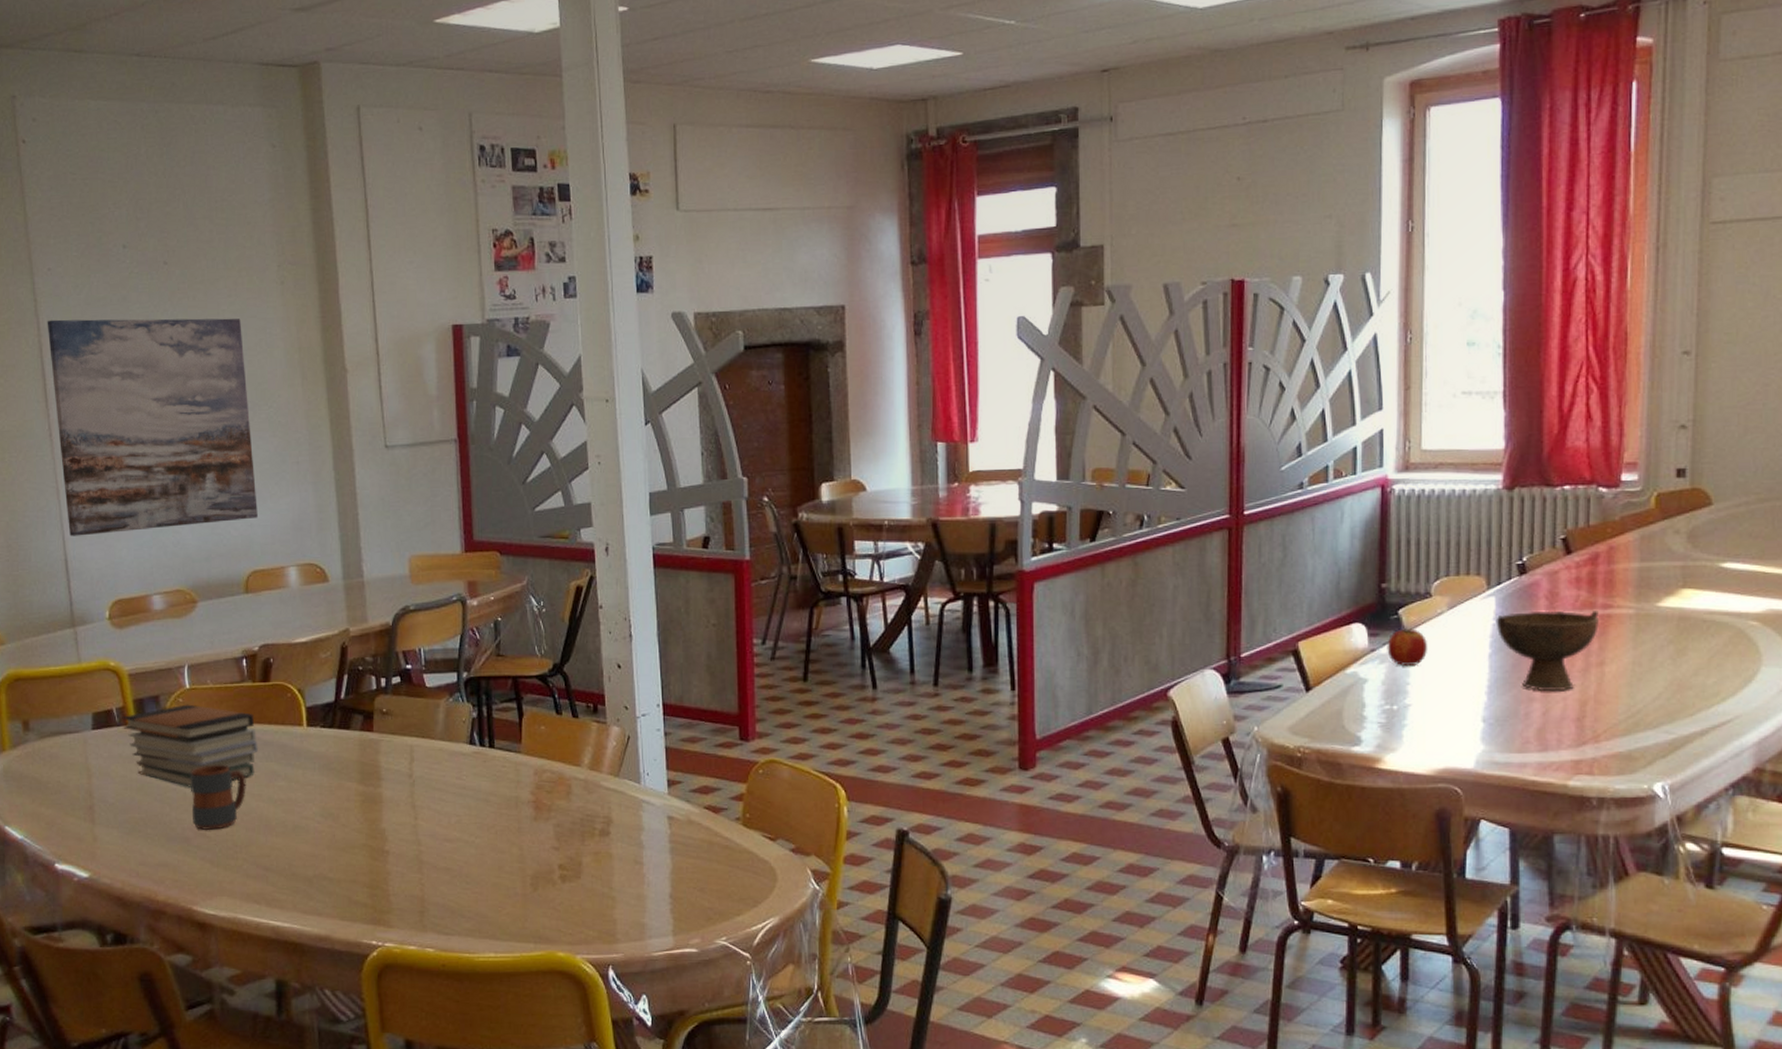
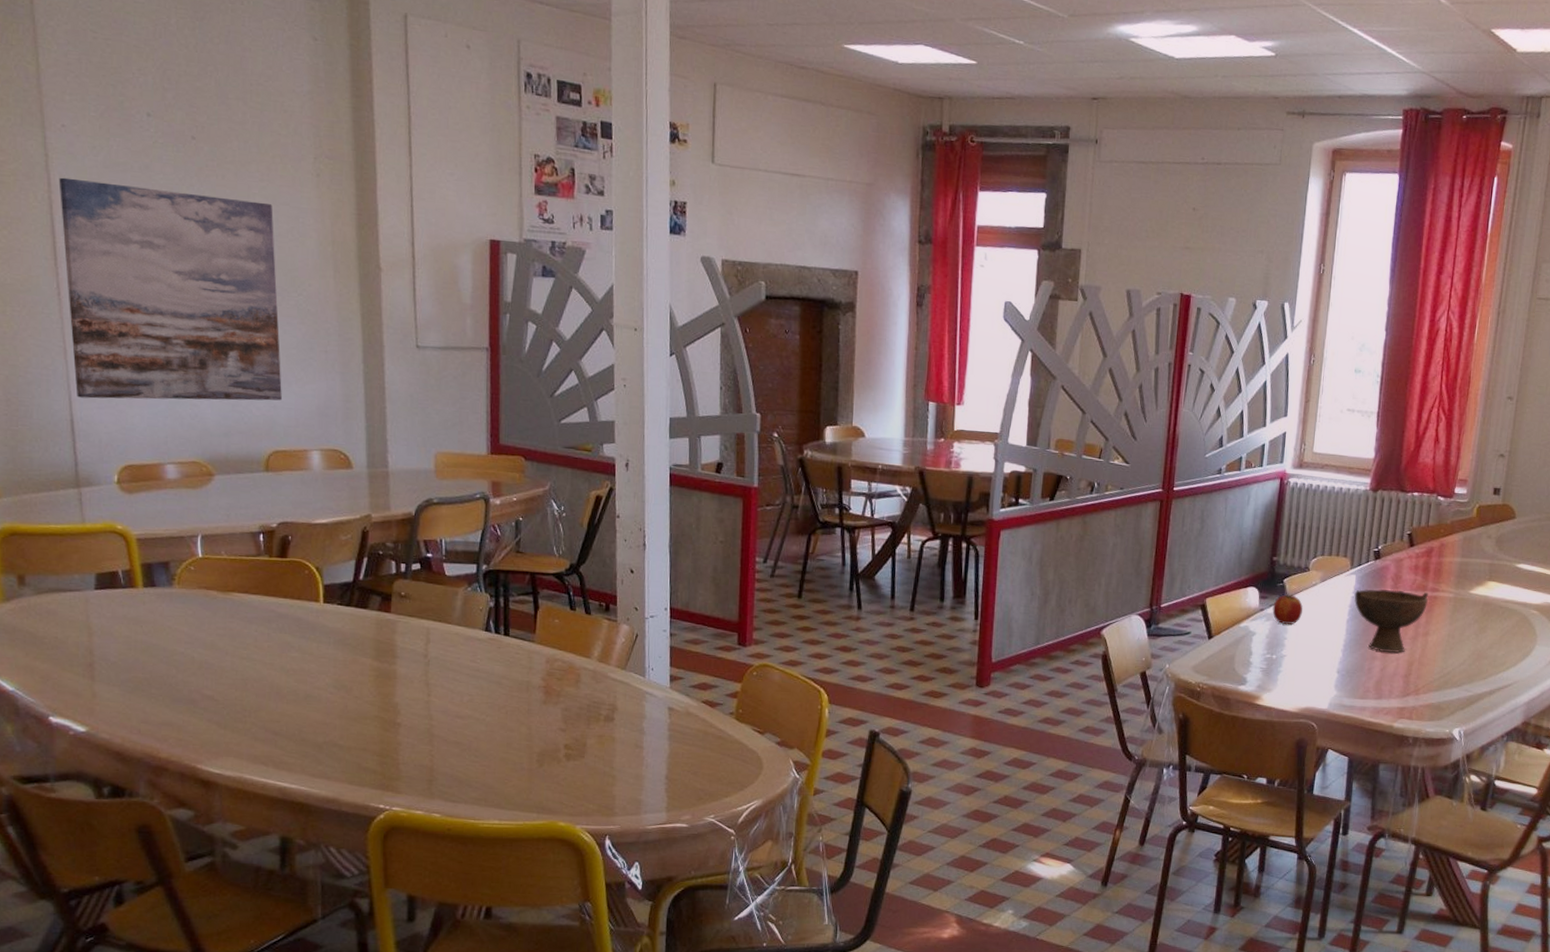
book stack: present [122,704,258,787] -> none [128,572,272,652]
mug: present [189,764,246,831] -> none [199,632,258,695]

